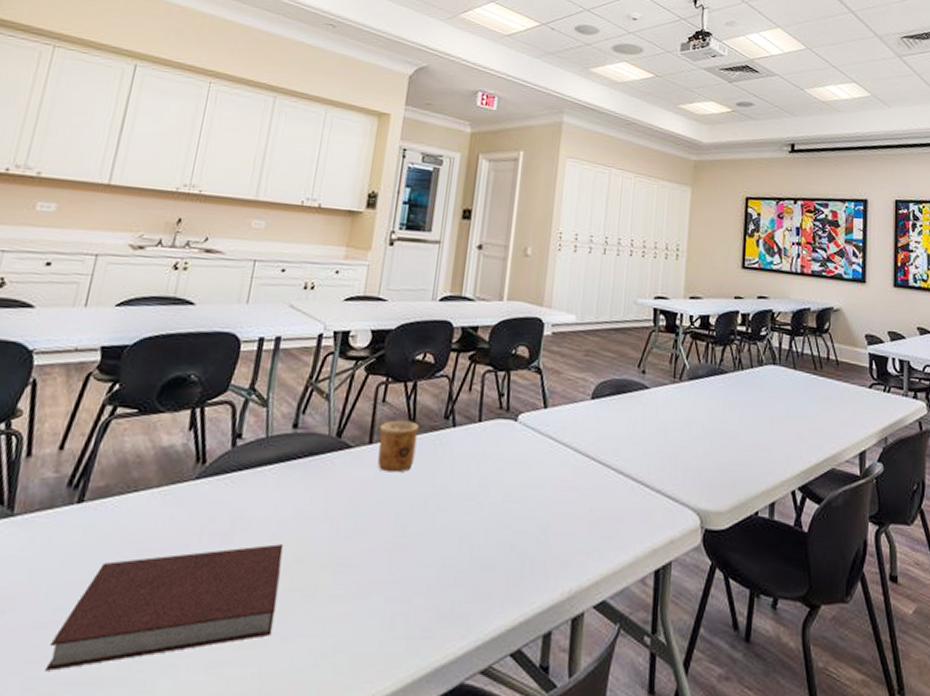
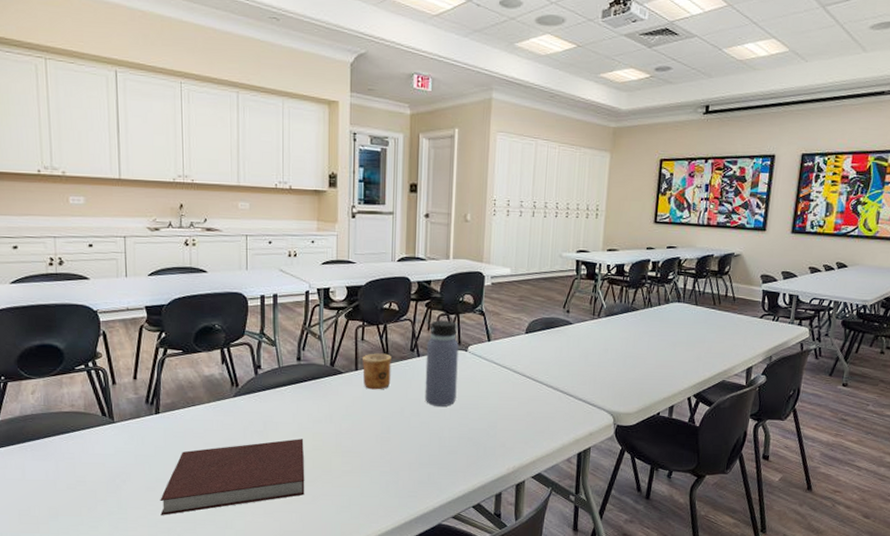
water bottle: none [457,360,507,500] -> present [424,307,459,407]

